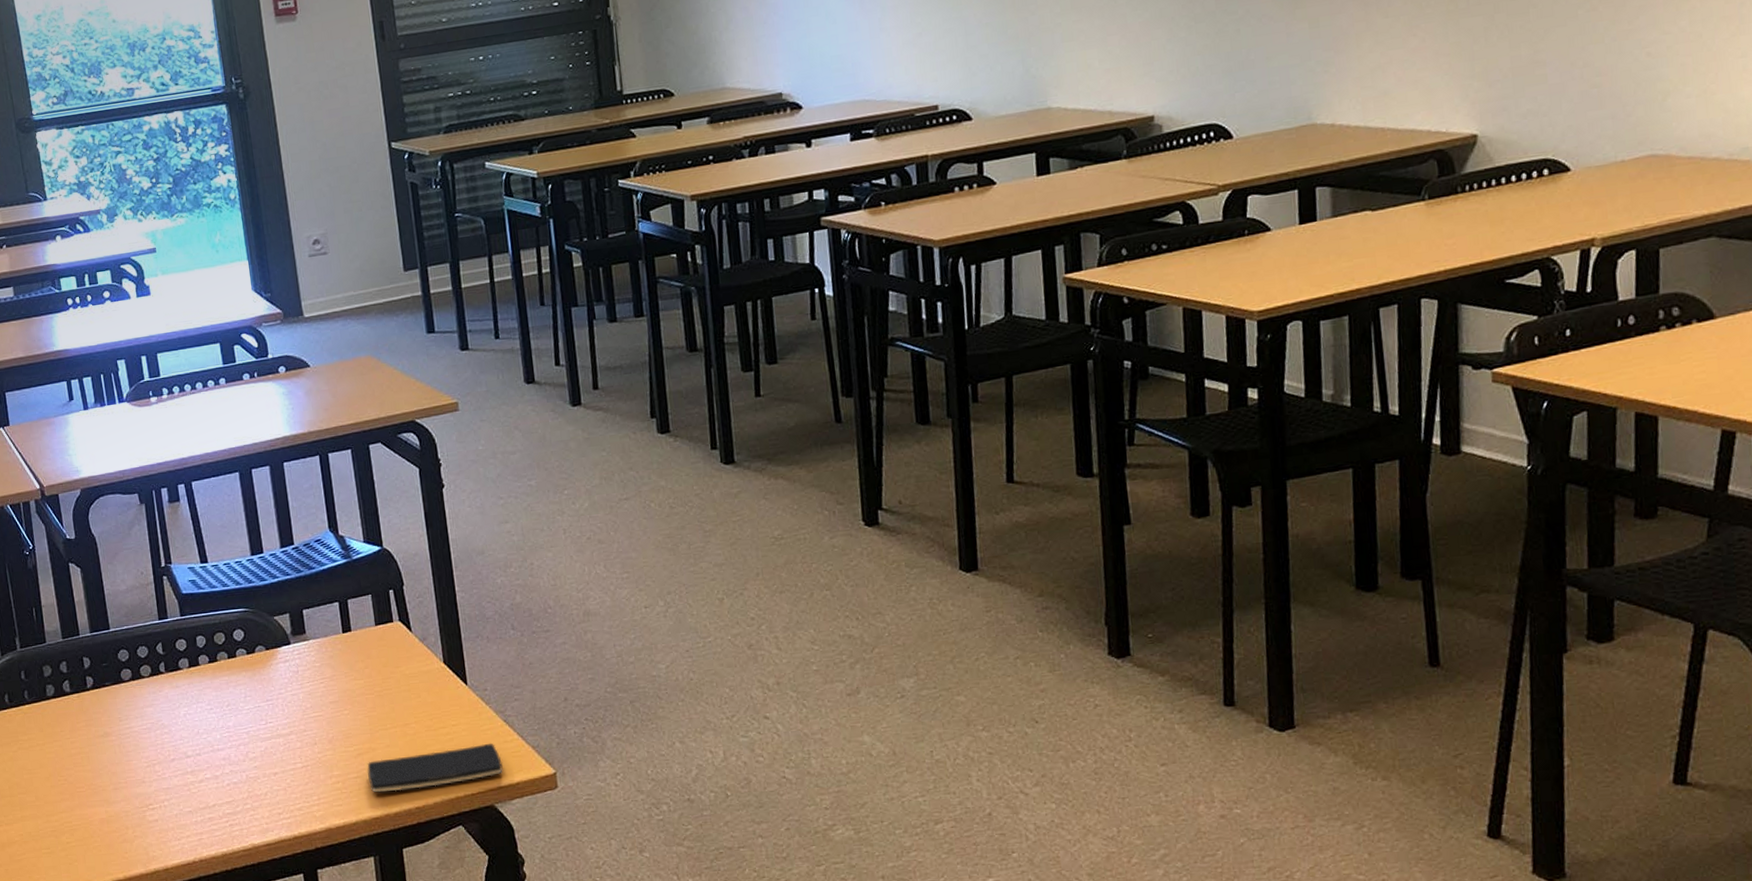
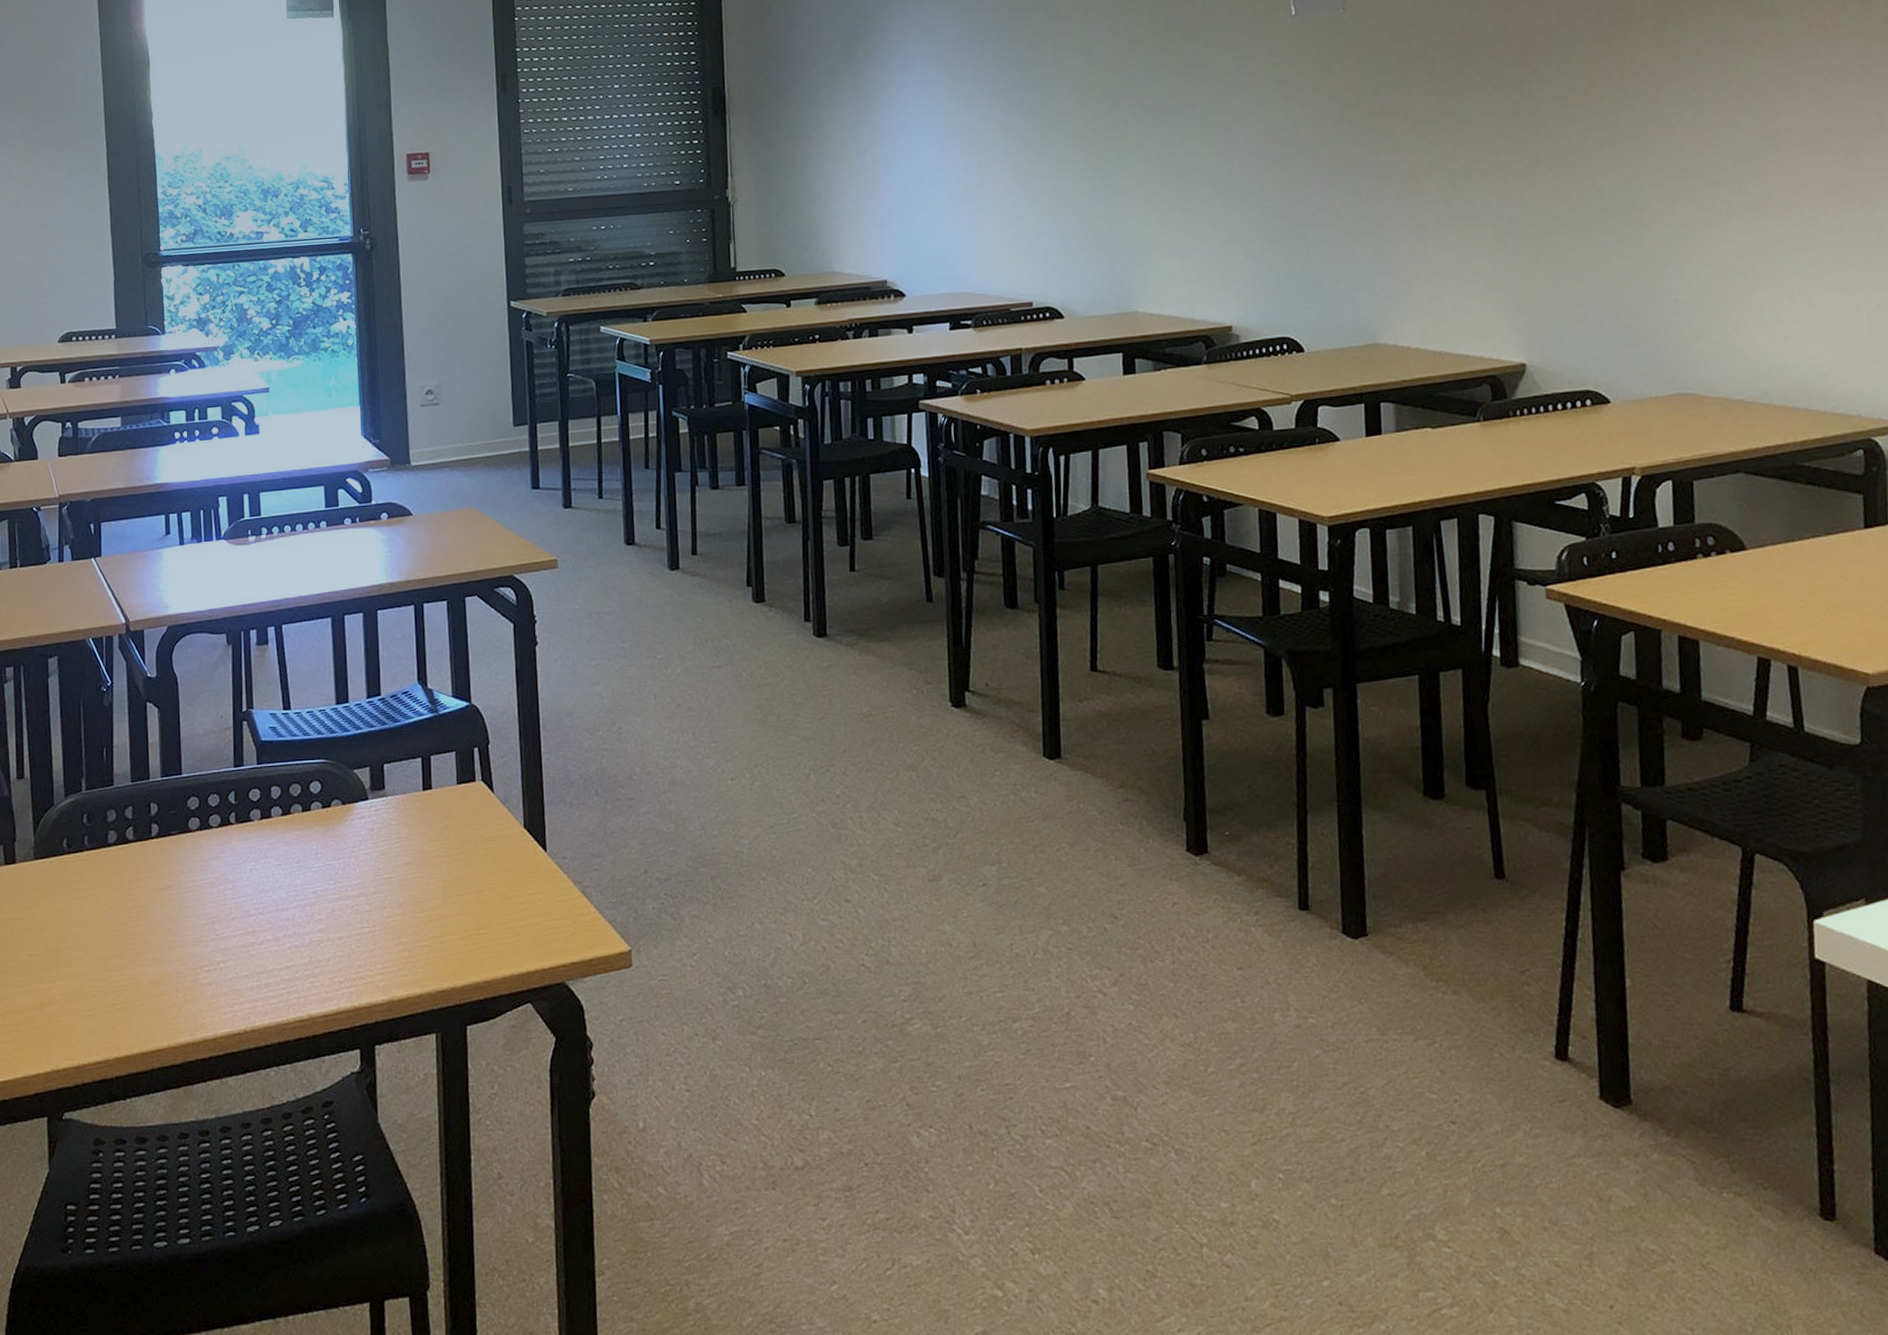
smartphone: present [367,743,503,793] -> none [436,915,577,964]

